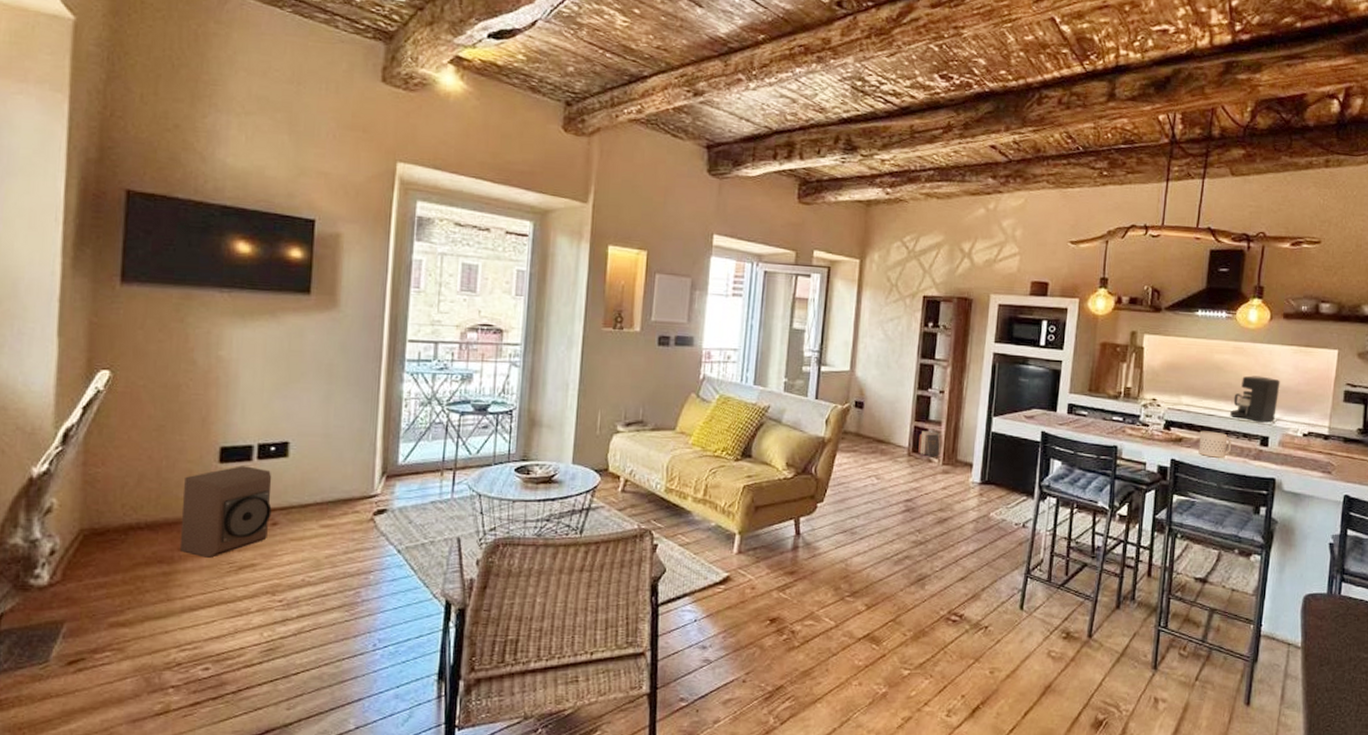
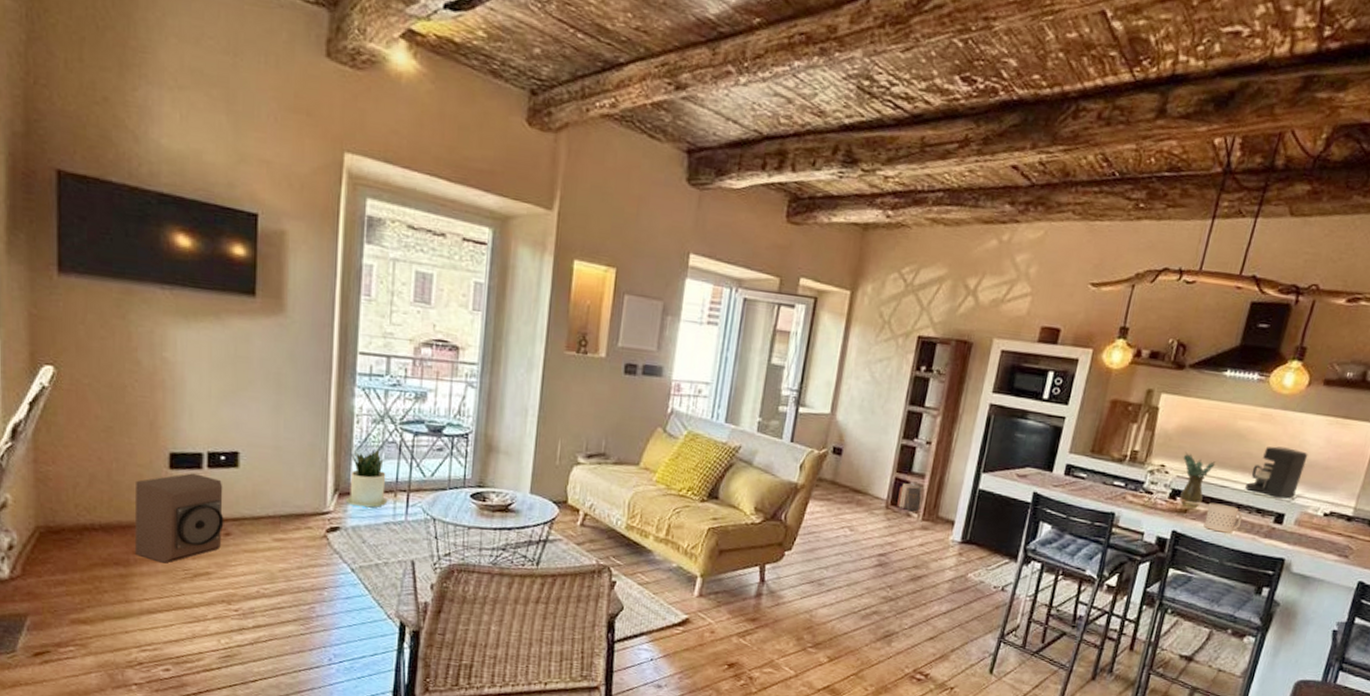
planter: none [392,432,434,488] -> present [345,450,388,508]
vase: none [1171,385,1201,439] -> present [1179,451,1216,510]

